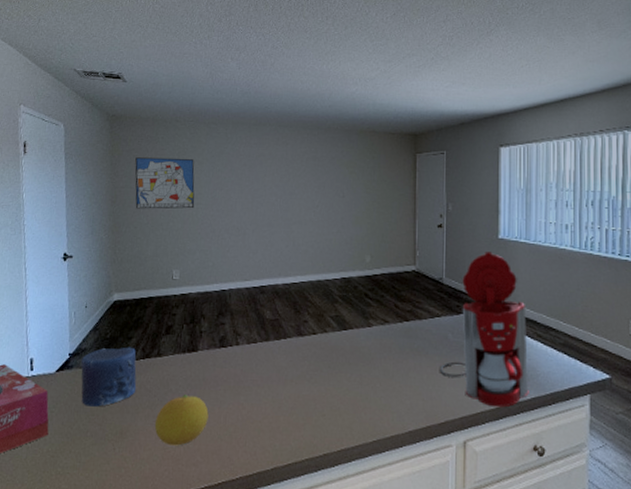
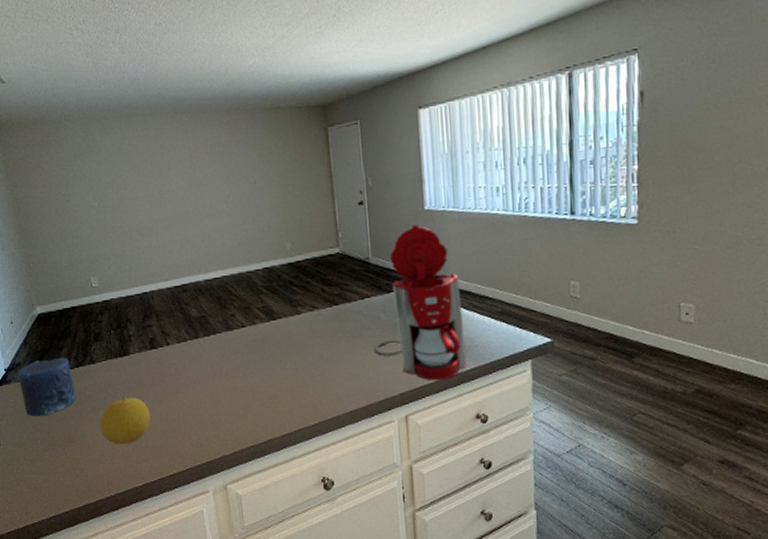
wall art: present [135,157,195,209] -> none [31,160,101,219]

